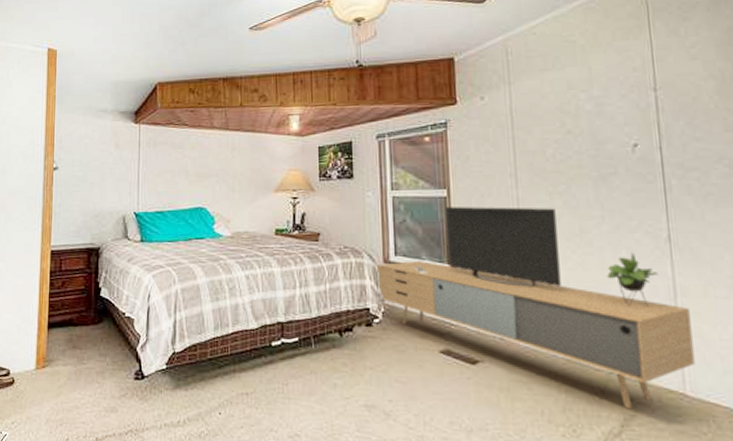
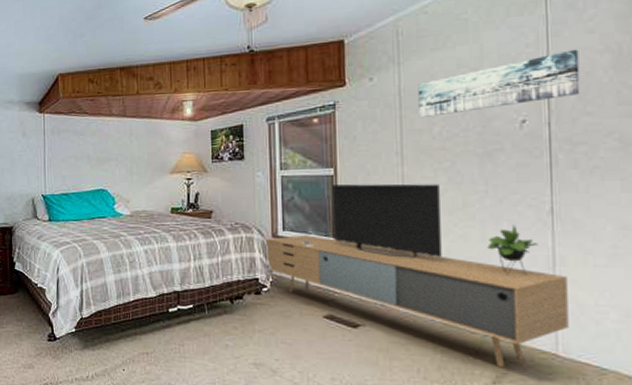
wall art: none [529,75,689,140] -> present [418,49,580,119]

